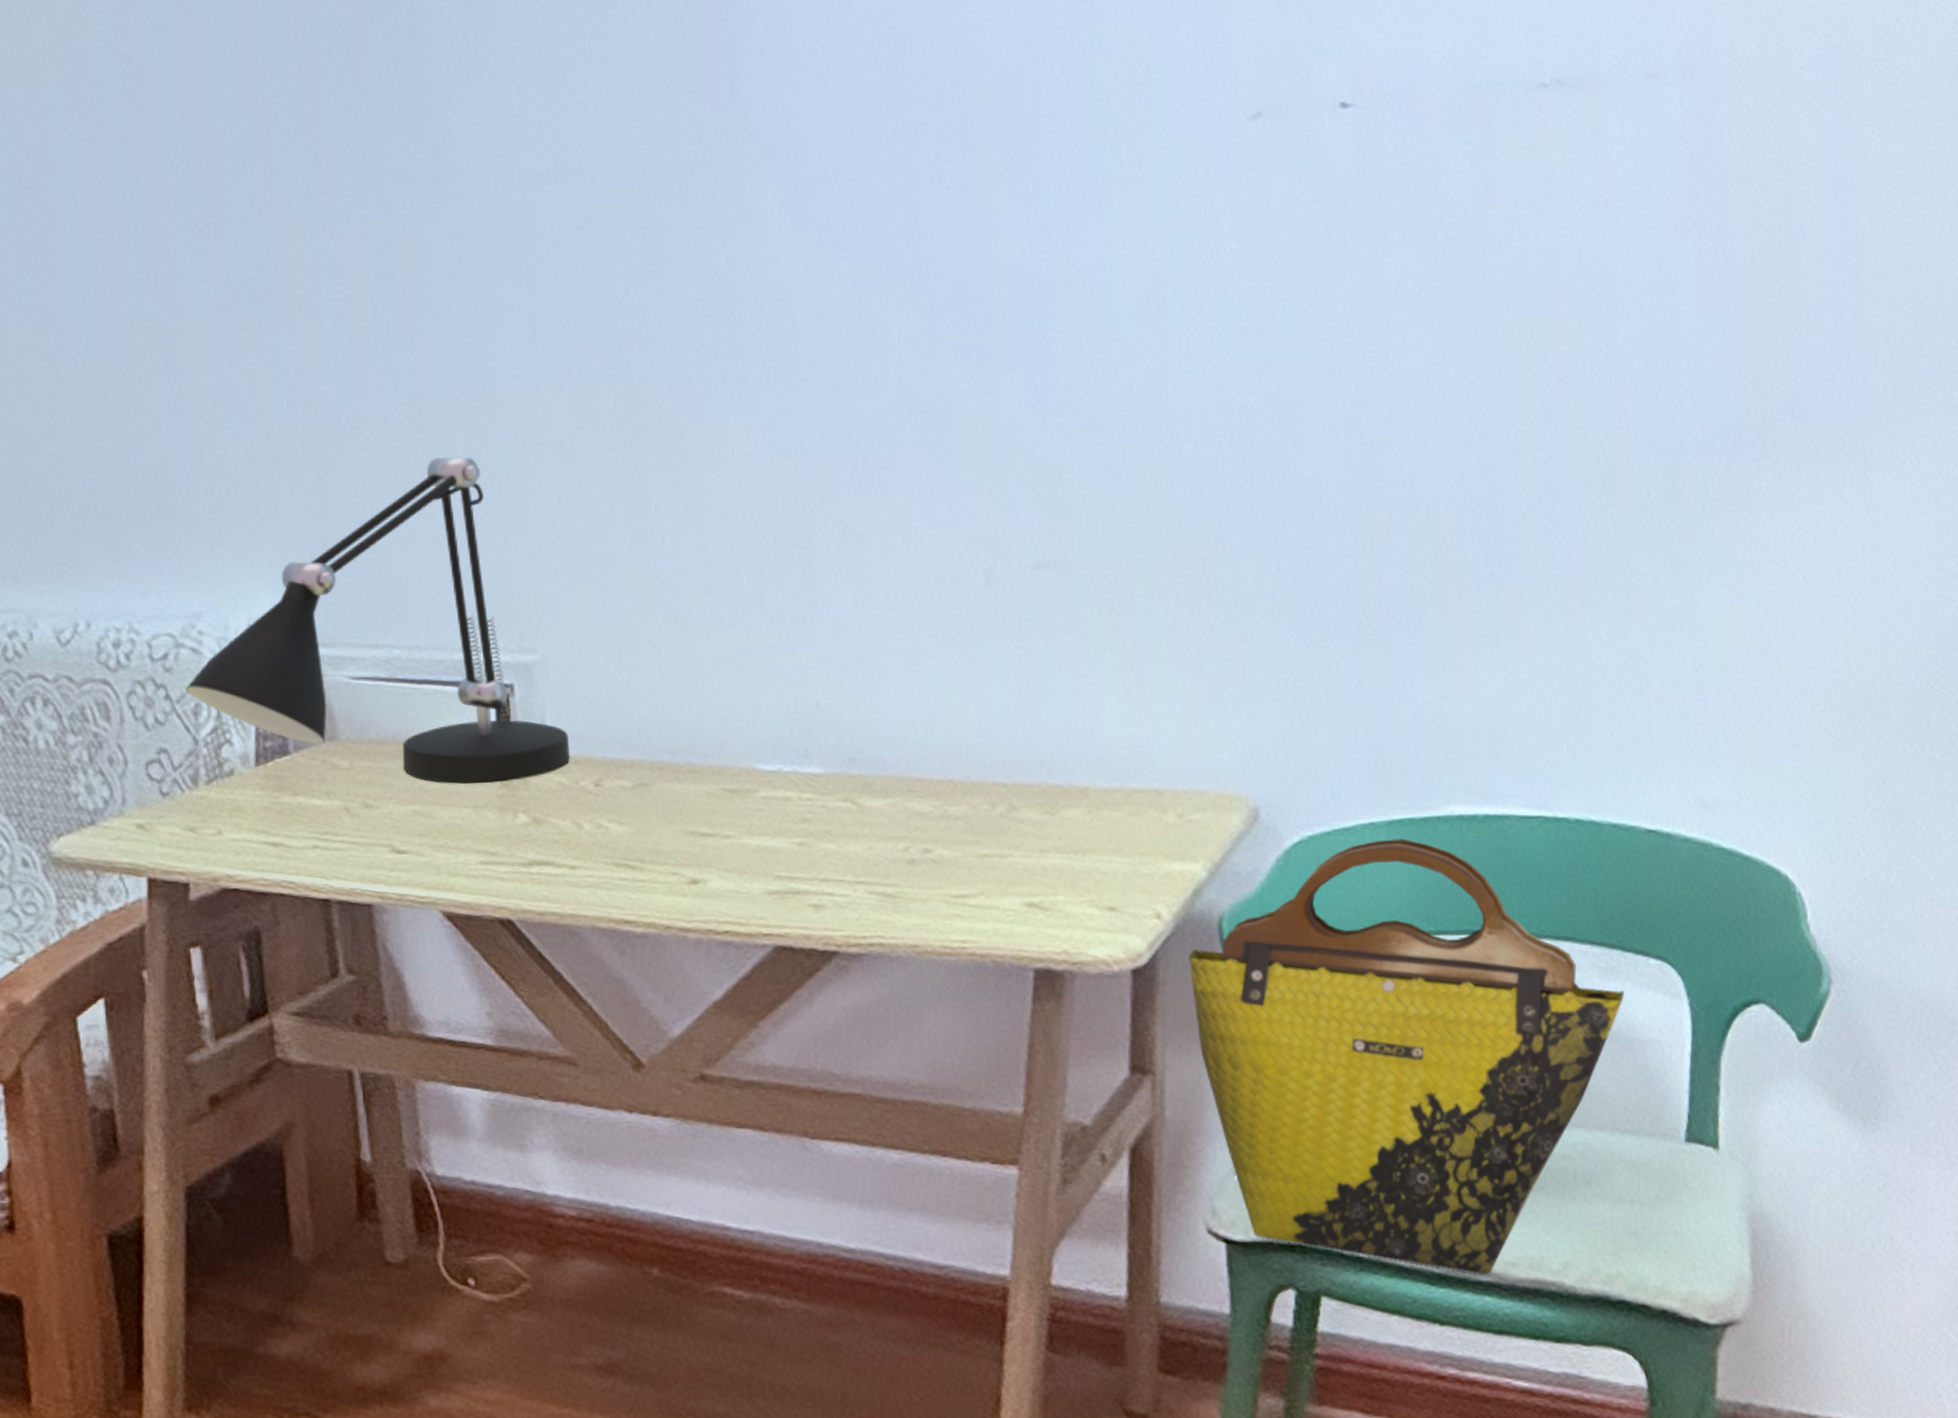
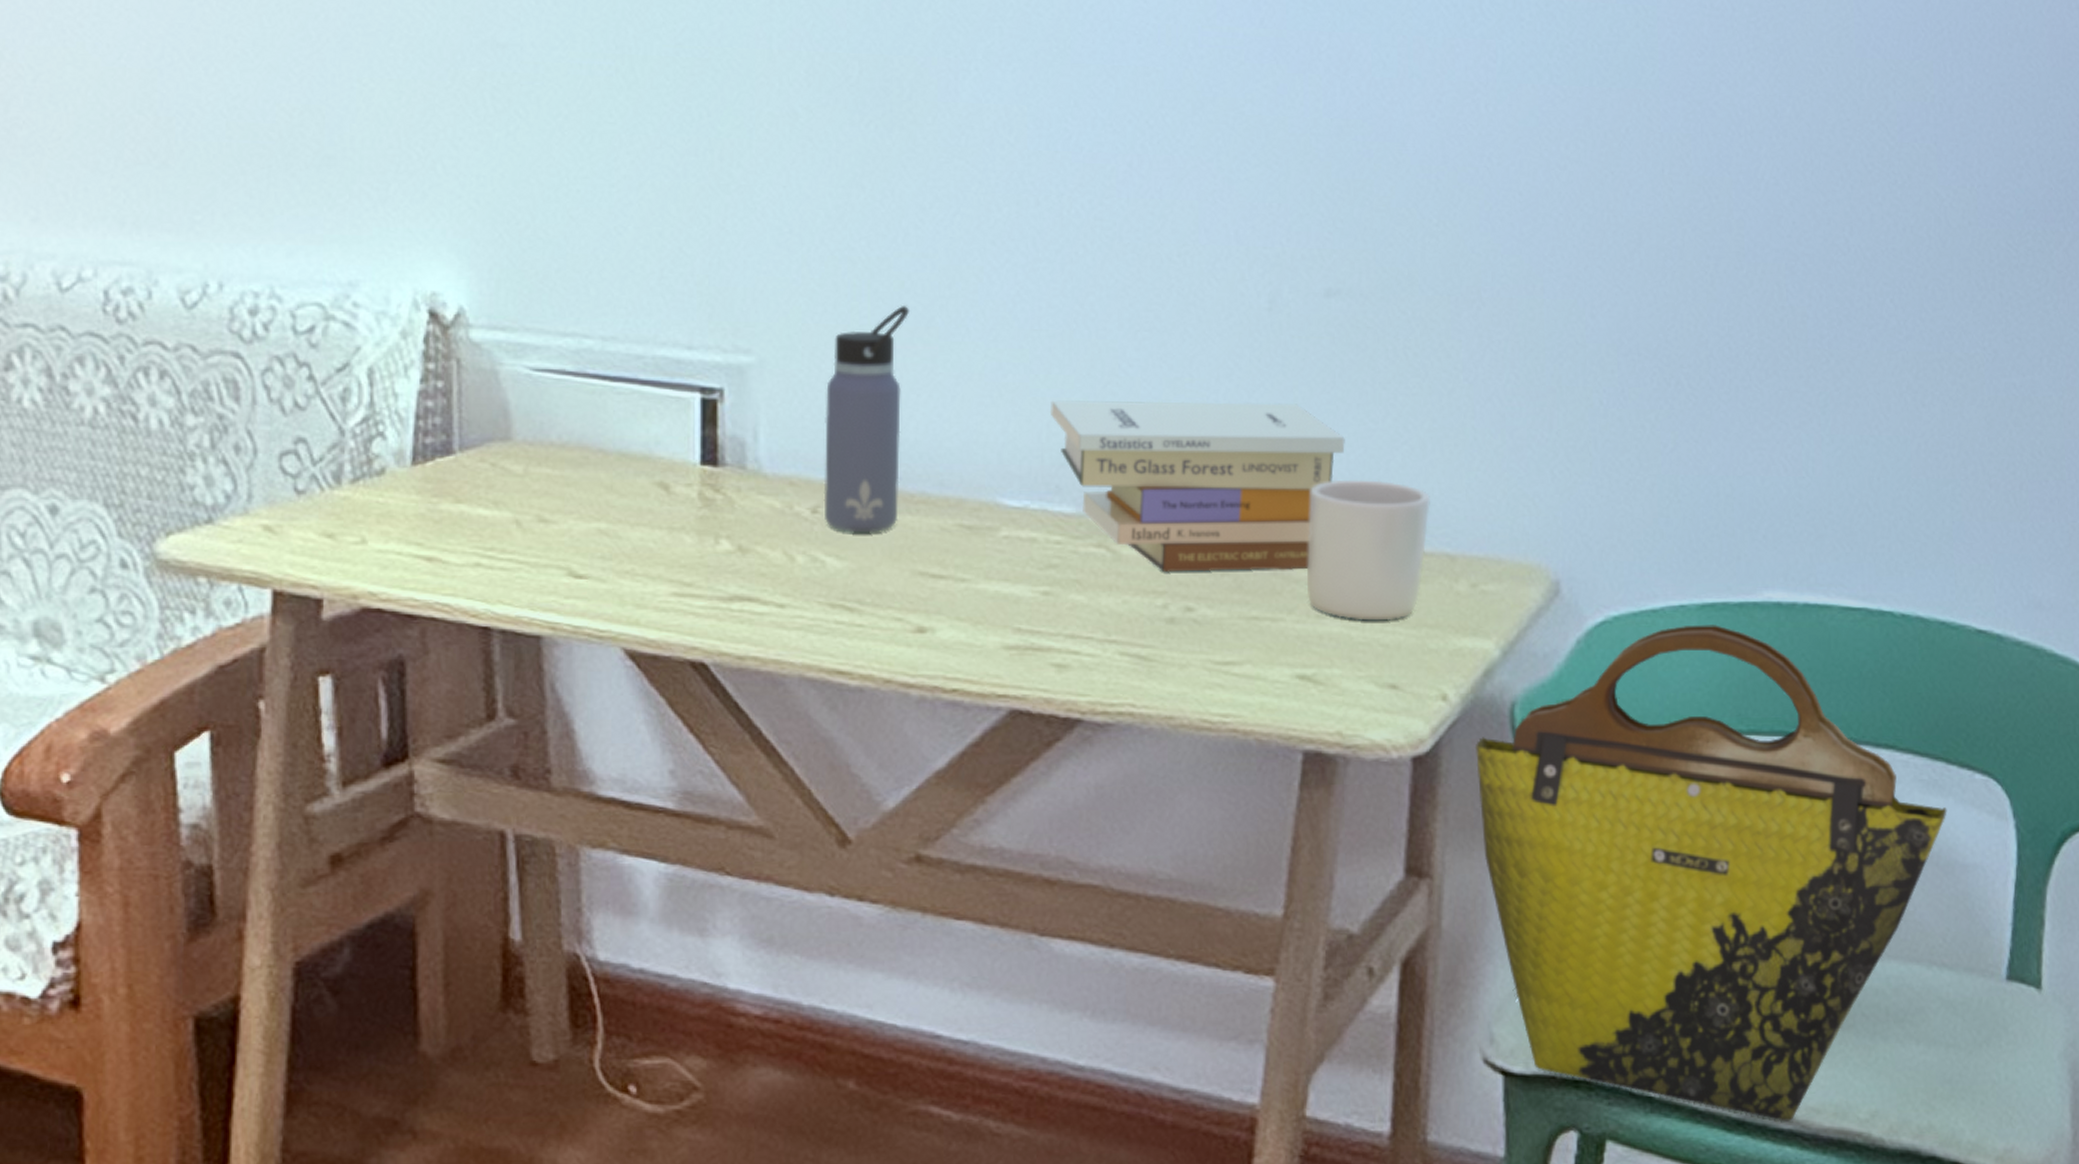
desk lamp: present [186,457,571,785] -> none [334,121,786,502]
water bottle: none [601,601,670,802] -> present [823,305,910,533]
books: none [796,665,1059,820] -> present [1051,400,1345,572]
mug: none [1029,728,1139,852] -> present [1306,479,1430,621]

